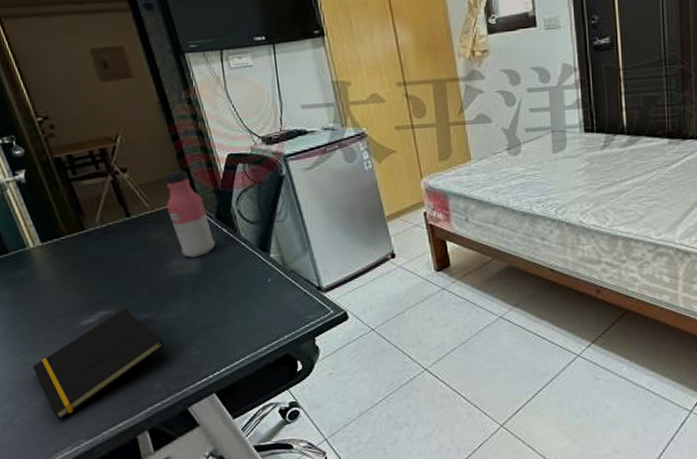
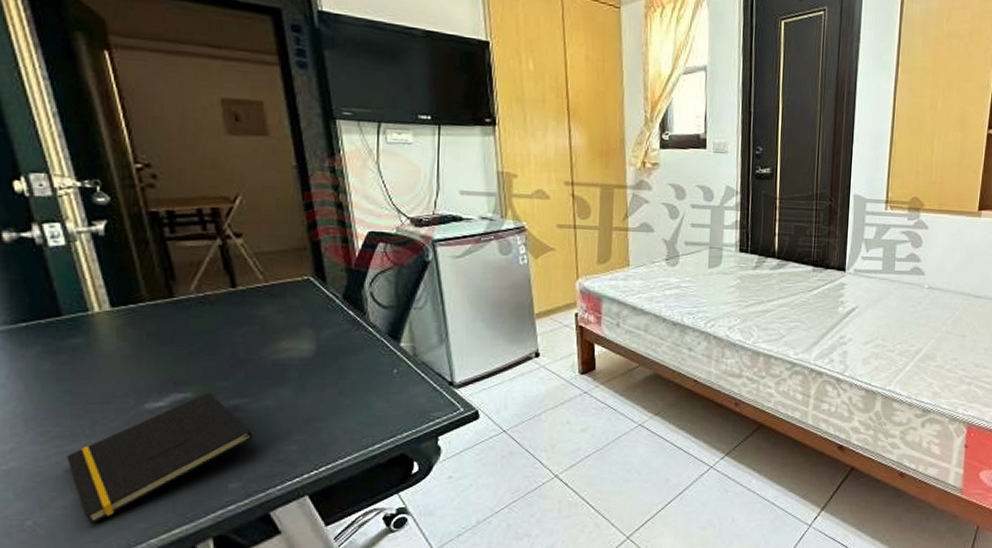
water bottle: present [164,170,216,258] -> none [284,242,338,340]

